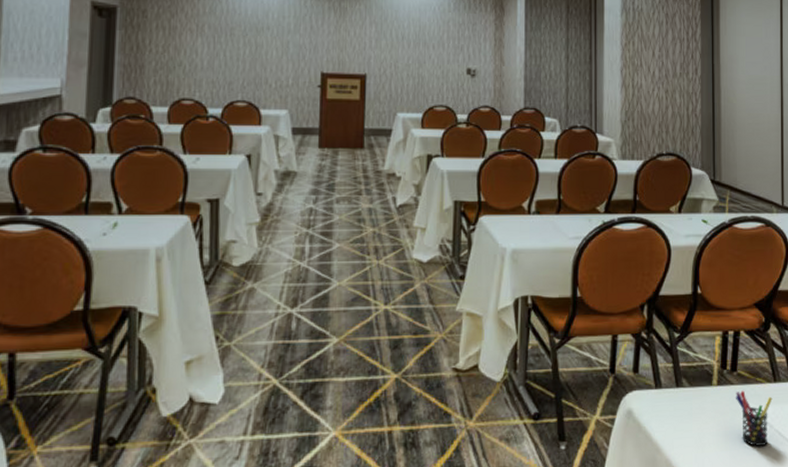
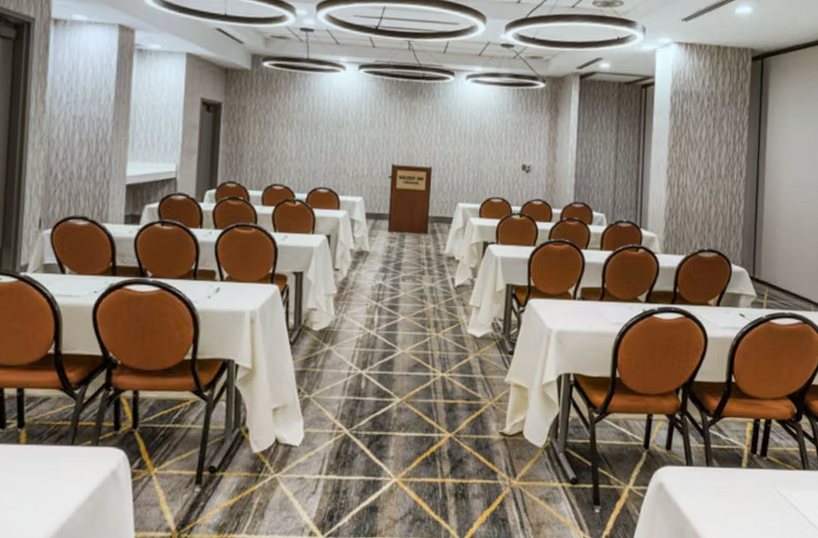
pen holder: present [736,390,773,446] -> none [764,474,801,527]

